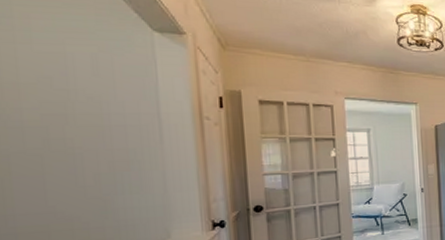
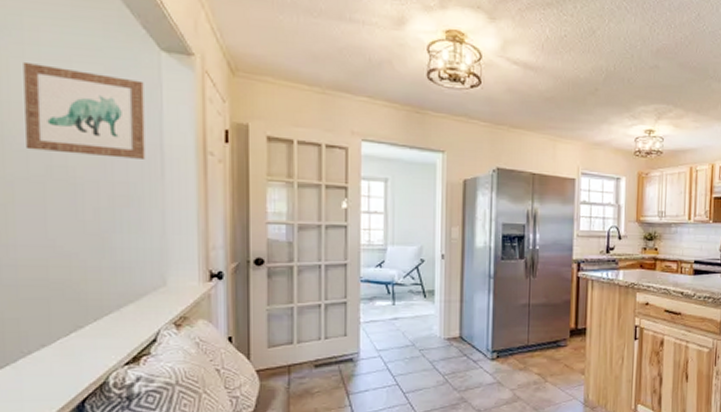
wall art: none [15,46,144,128] -> present [23,61,146,159]

